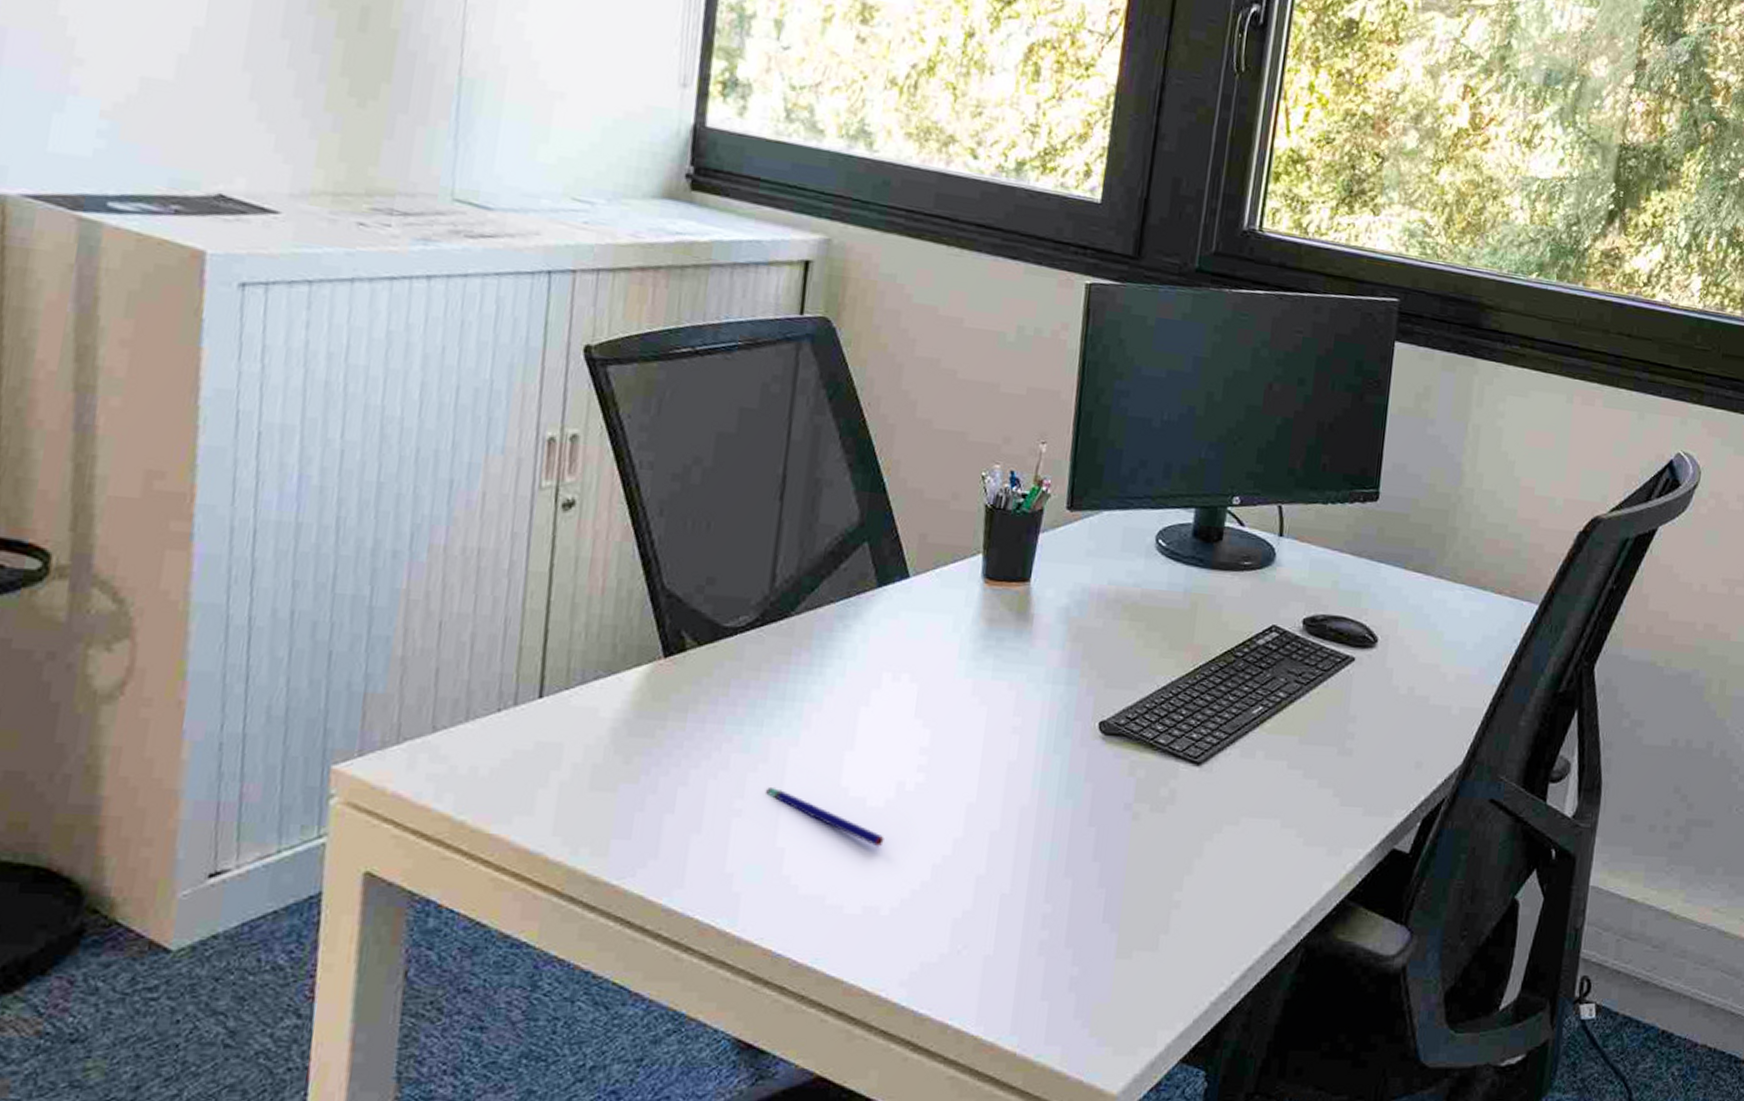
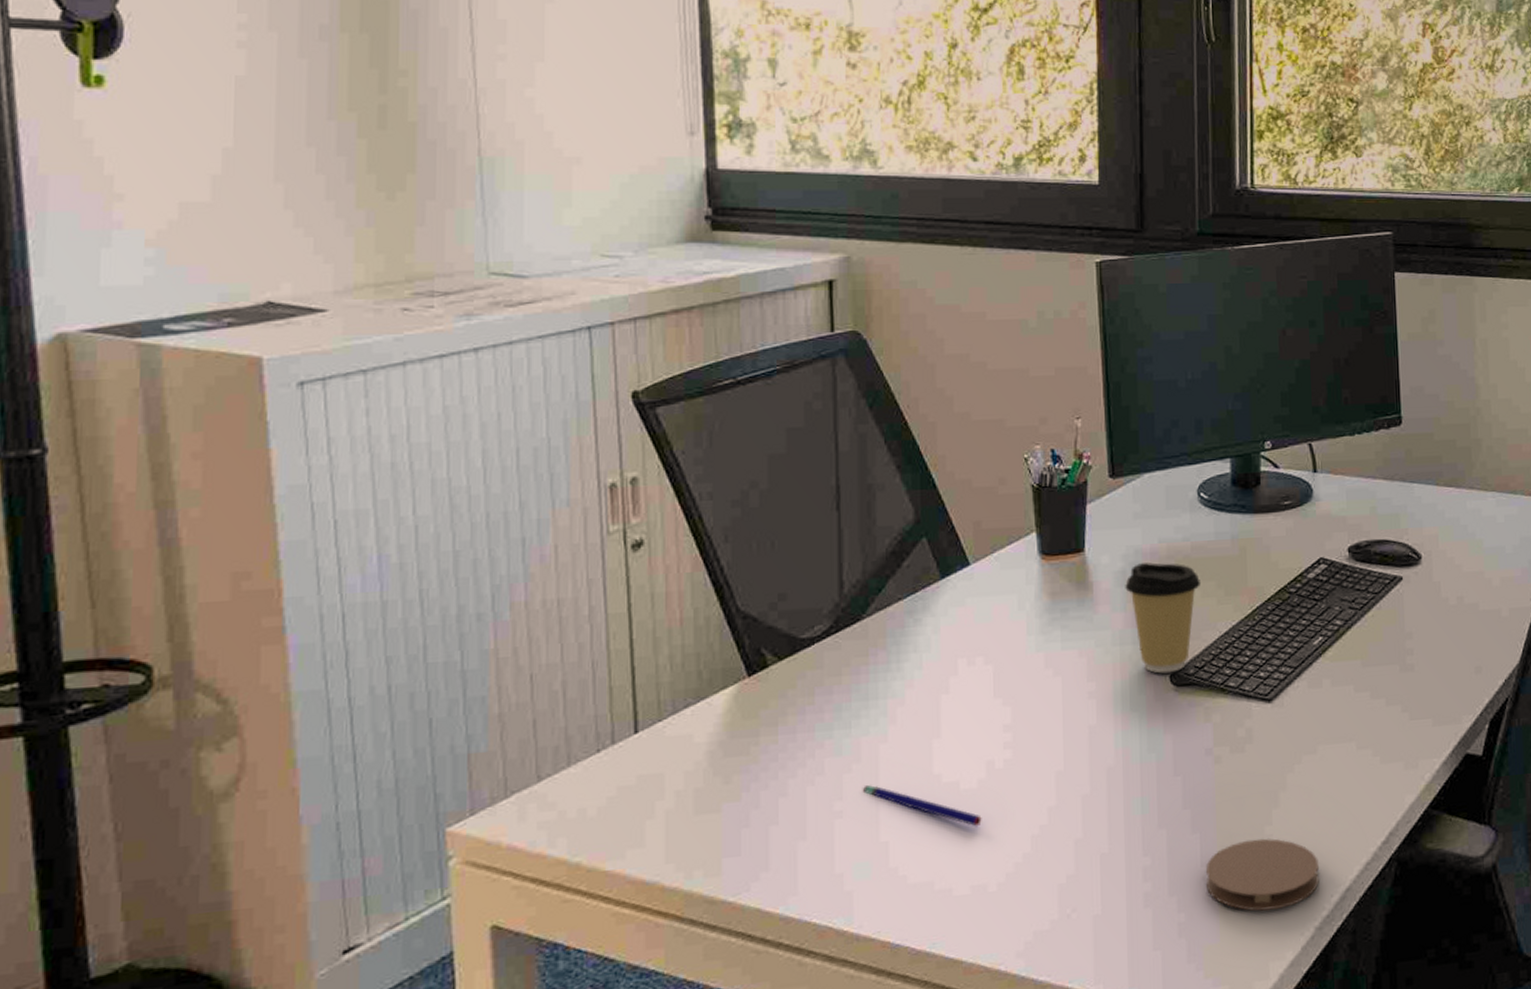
coffee cup: none [1066,602,1146,720] -> present [1125,562,1202,674]
coaster: none [1105,902,1224,979] -> present [1206,838,1319,911]

